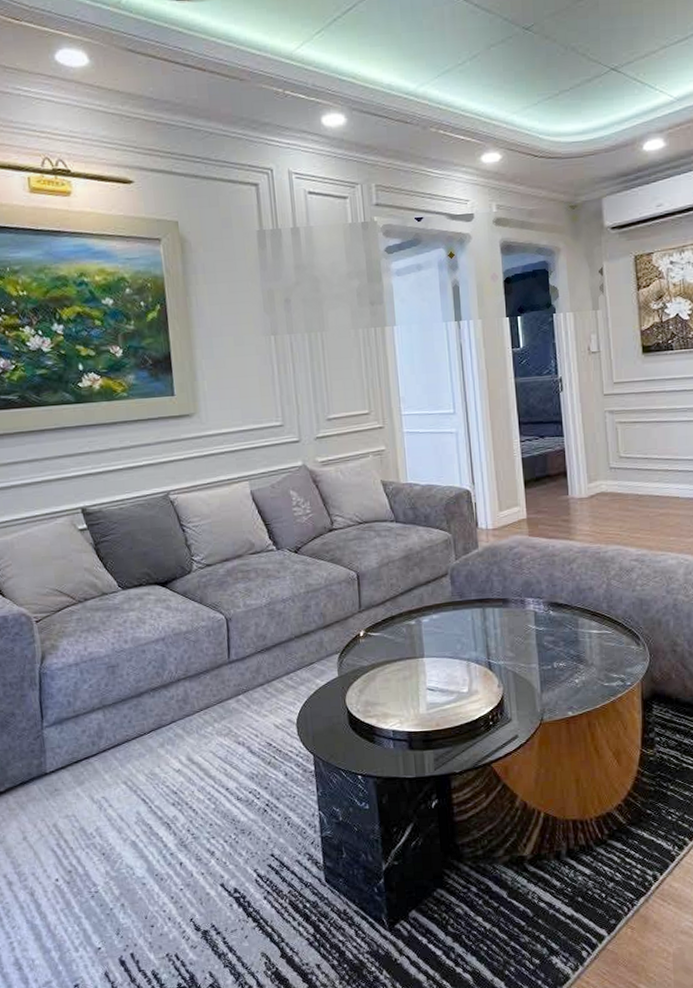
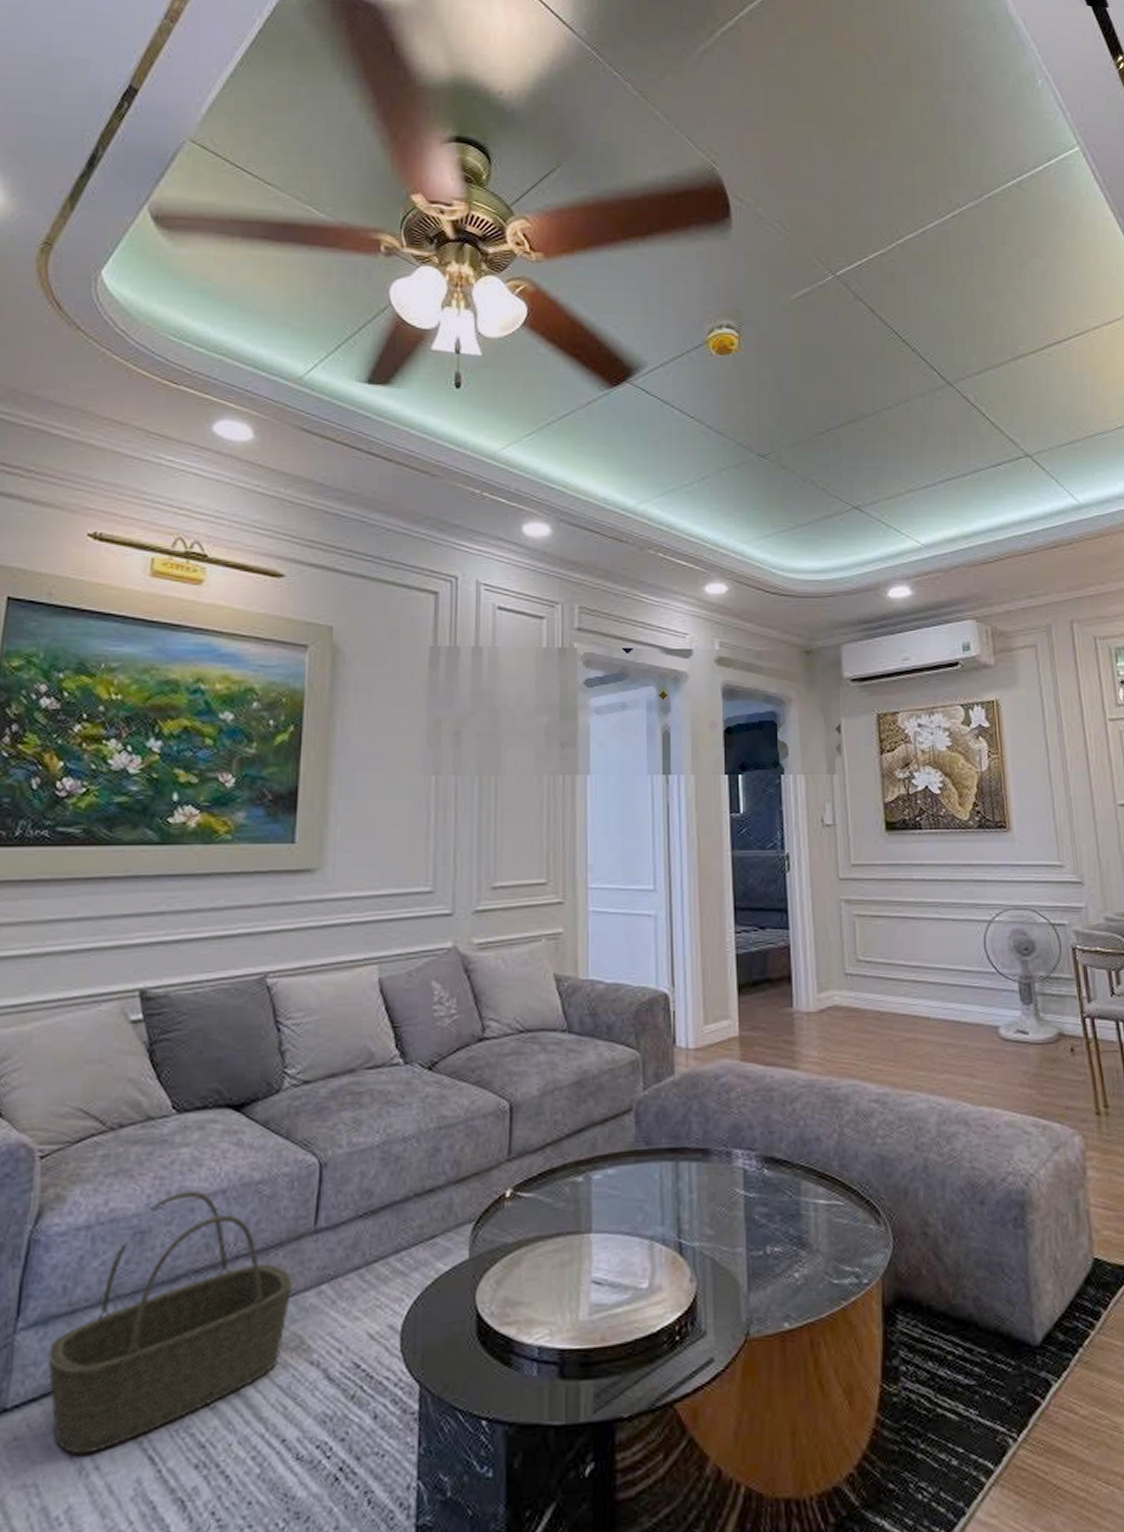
basket: none [66,639,220,799] -> present [47,1190,294,1455]

